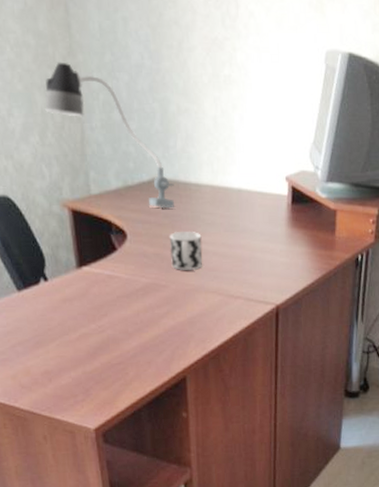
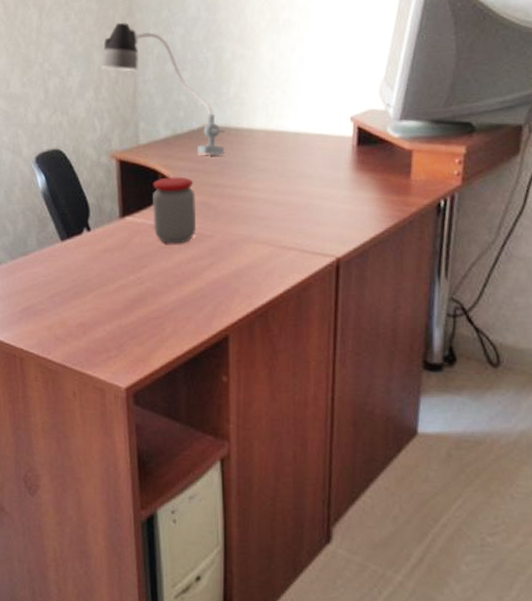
jar: none [107,228,153,294] -> present [153,176,197,244]
cup: present [169,230,203,270] -> none [216,177,253,219]

